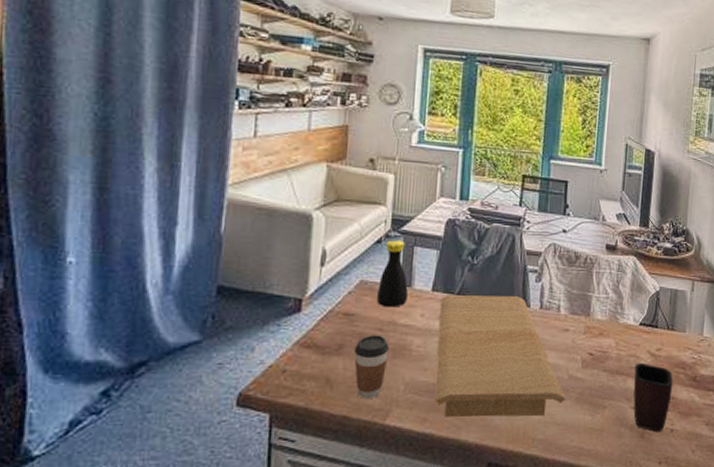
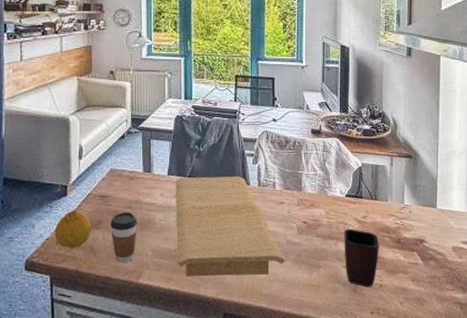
fruit: none [280,330,330,378] -> present [54,210,92,248]
bottle: present [376,240,408,308] -> none [124,135,148,190]

